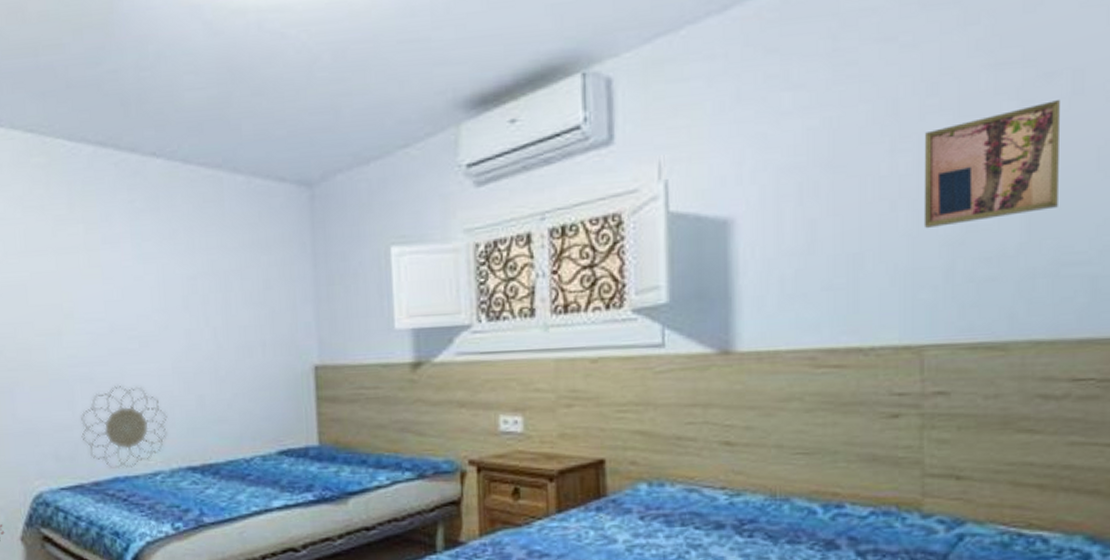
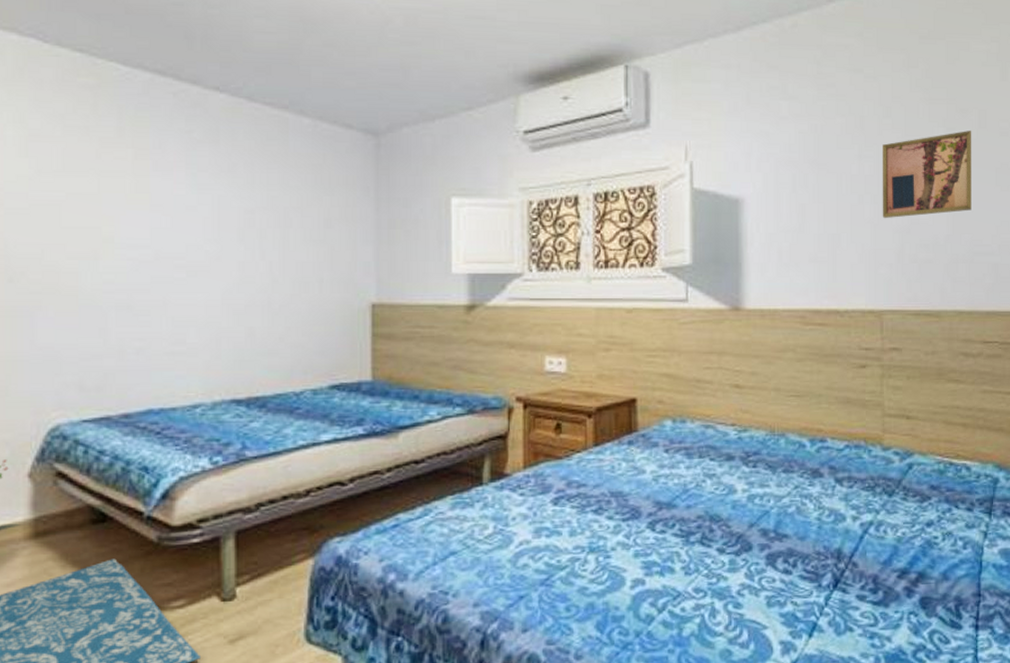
decorative wall piece: present [81,385,167,468] -> none [112,313,213,400]

